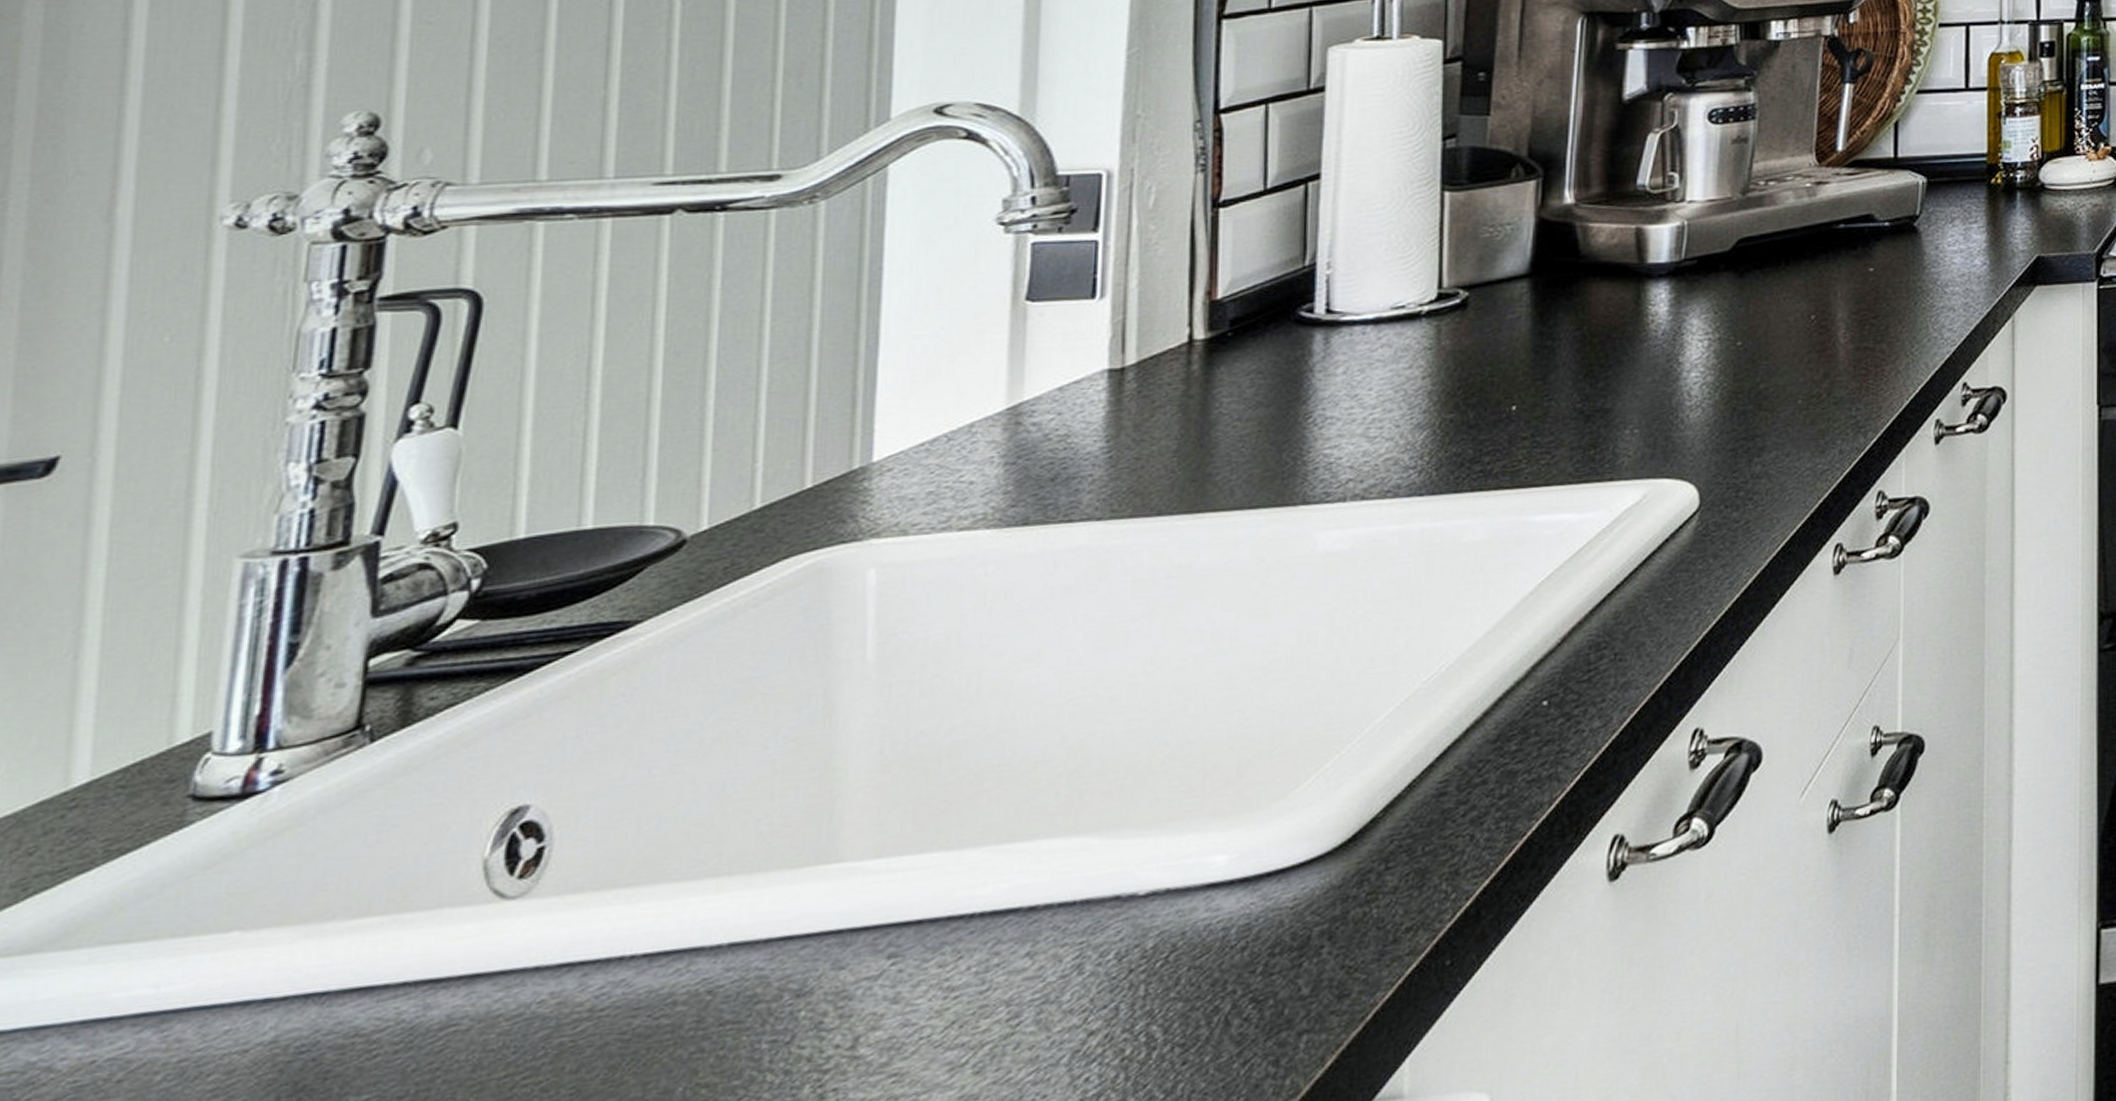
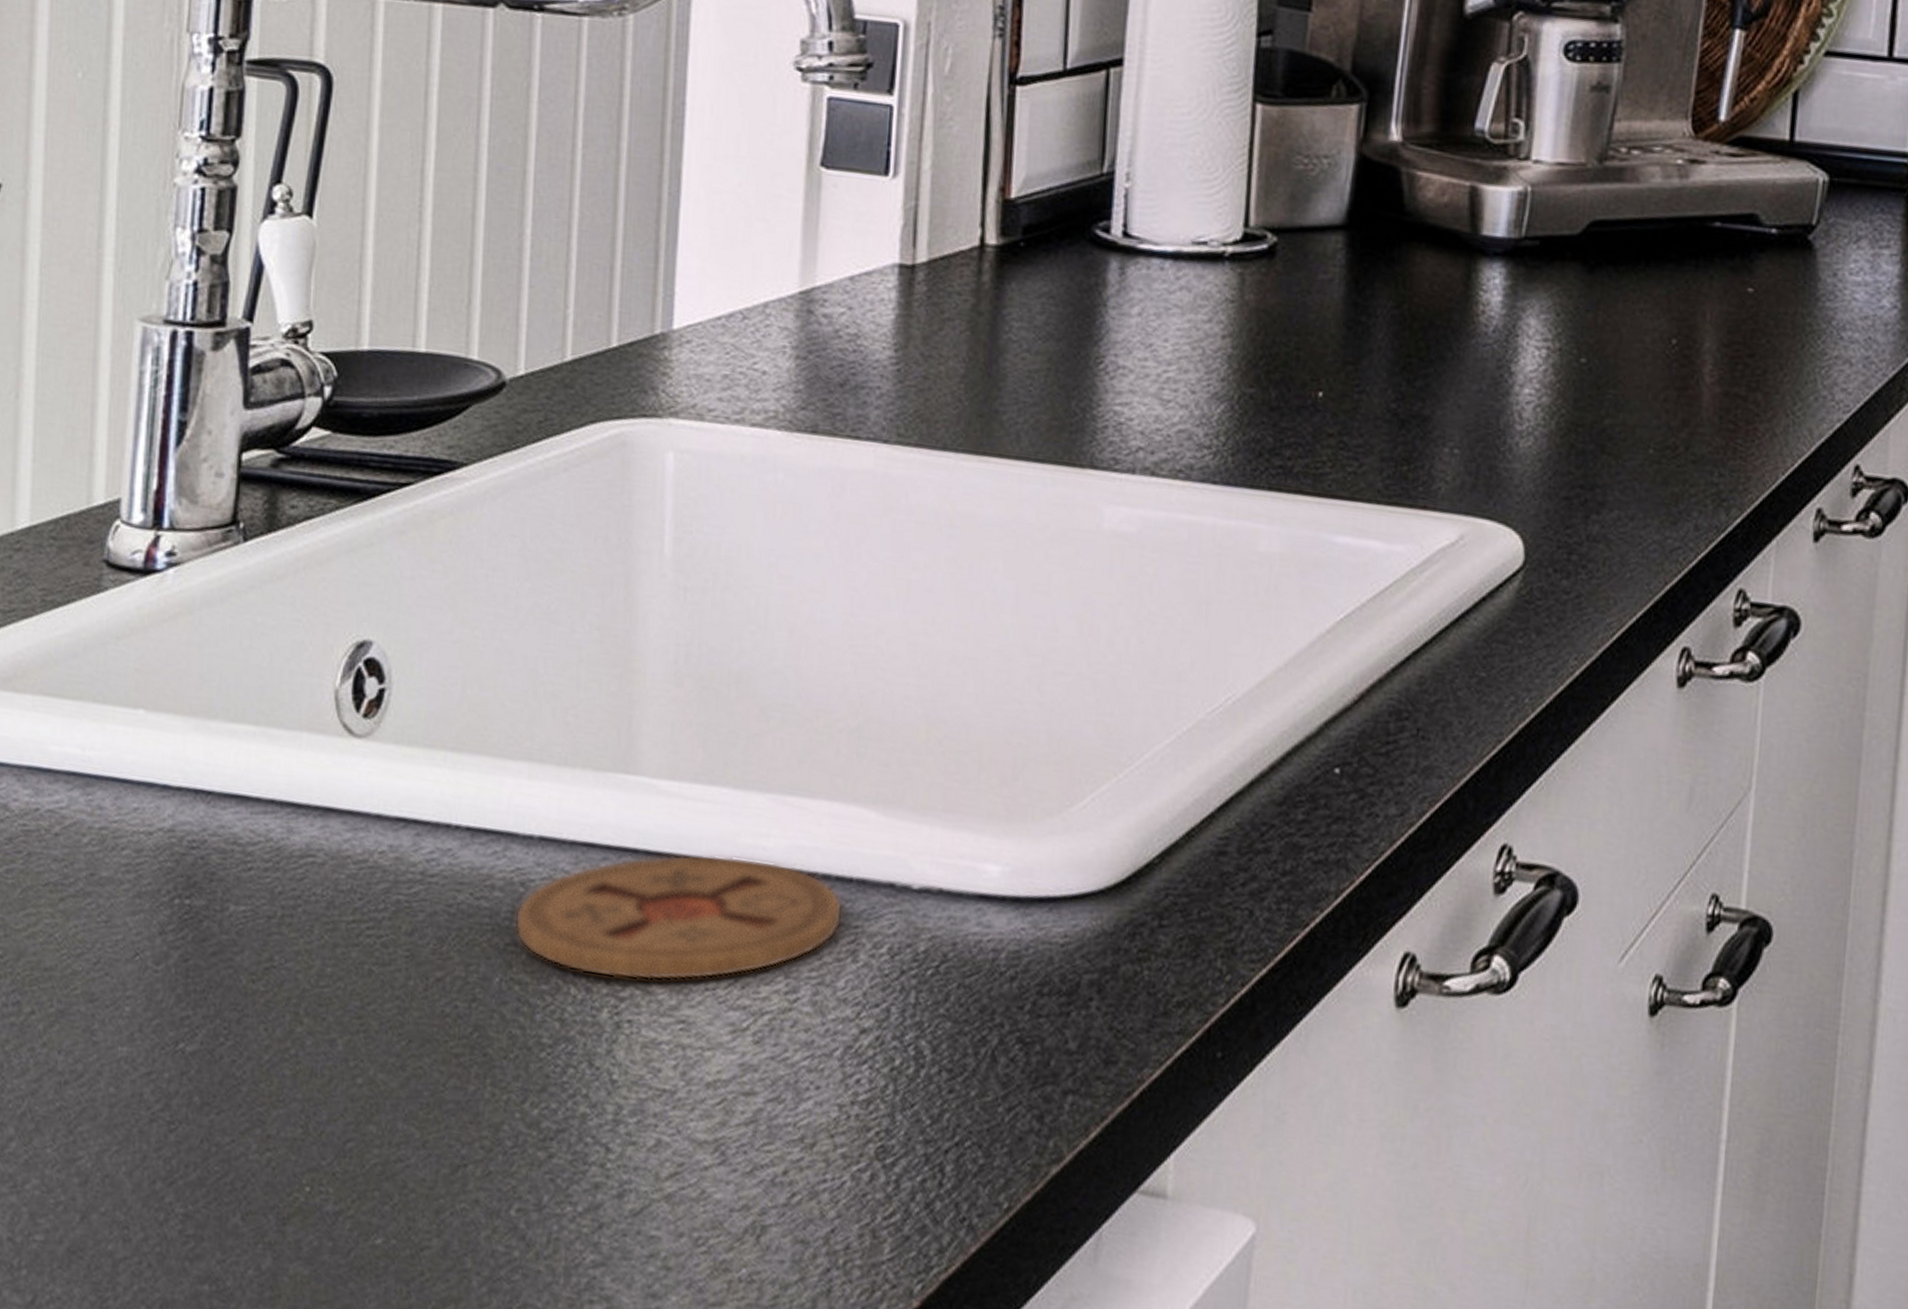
coaster: none [701,905,1067,1060] -> present [515,854,843,982]

